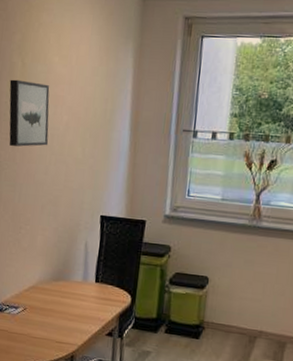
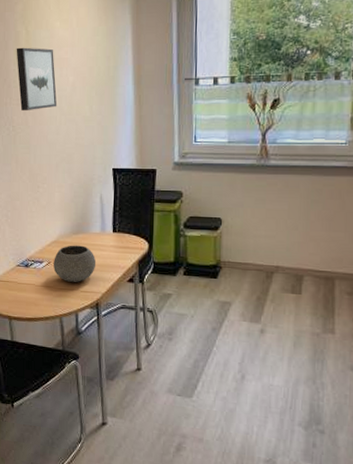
bowl: none [29,292,75,332] -> present [53,245,97,282]

